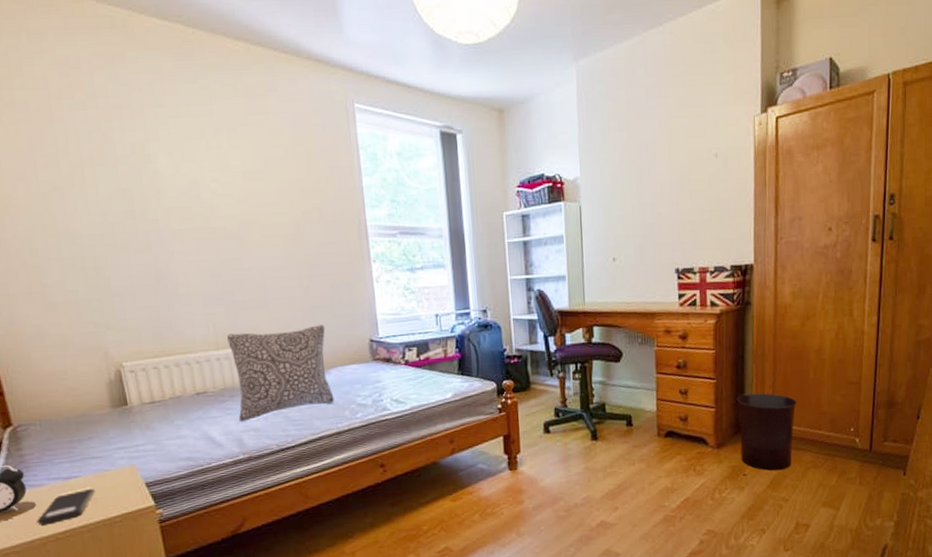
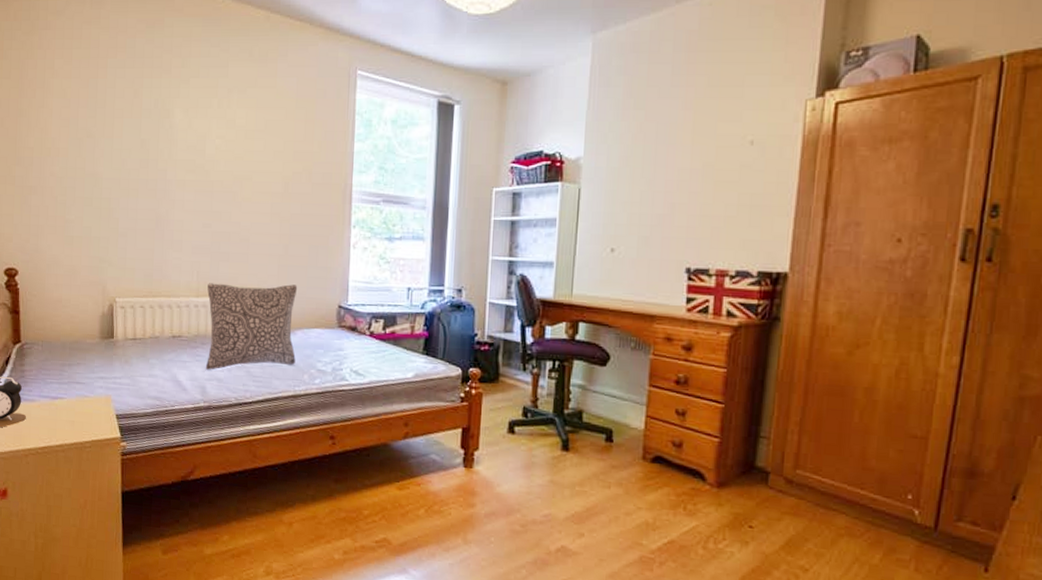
phone: present [36,488,96,526] -> none [24,410,75,438]
waste bin: present [737,393,797,471] -> none [748,428,832,531]

